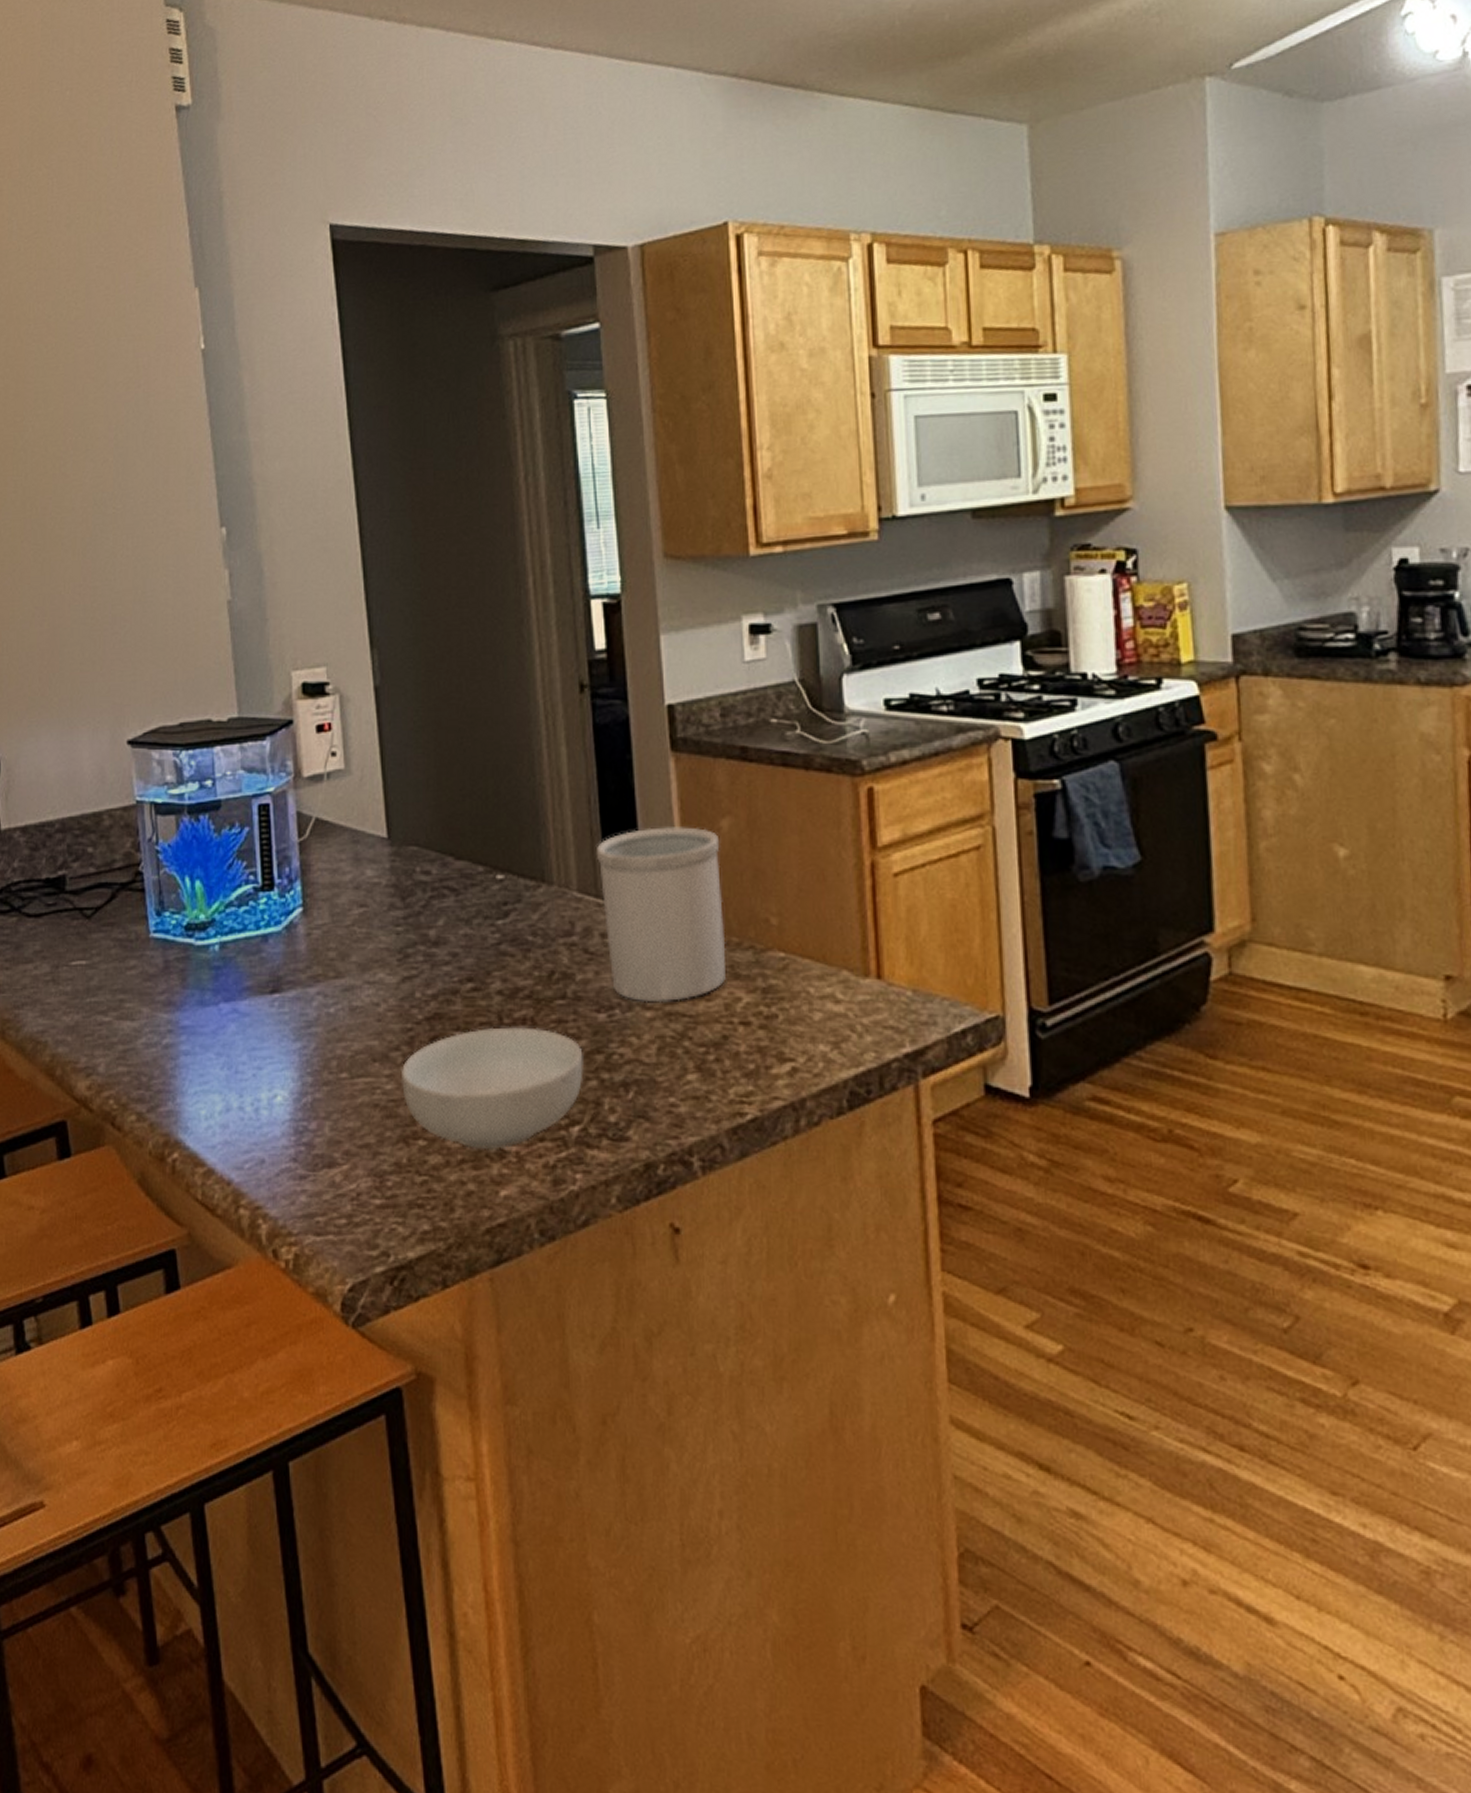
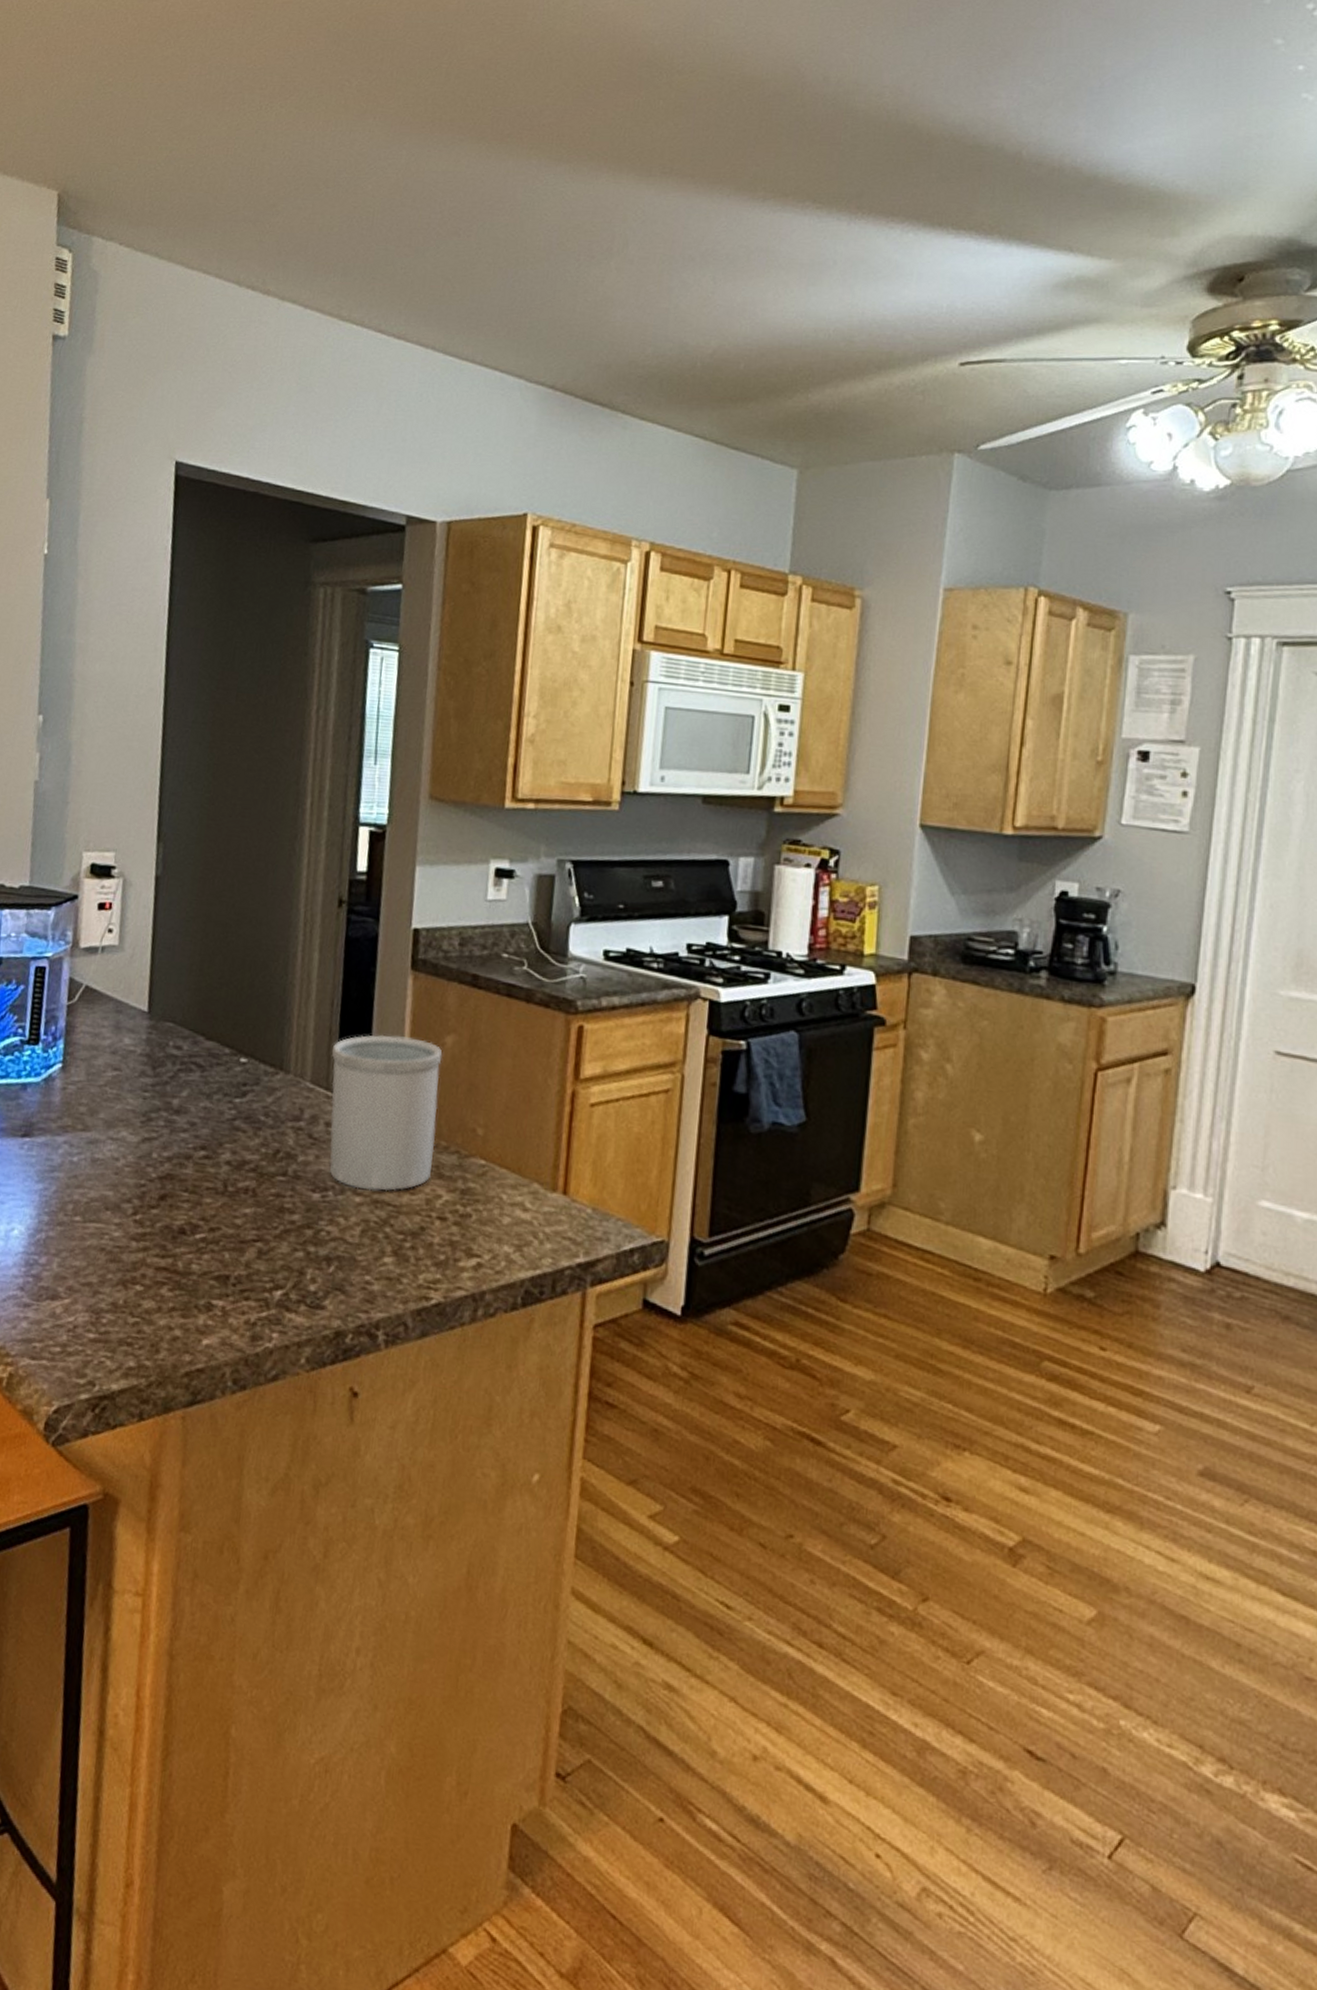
cereal bowl: present [400,1027,584,1149] -> none [128,1192,295,1303]

